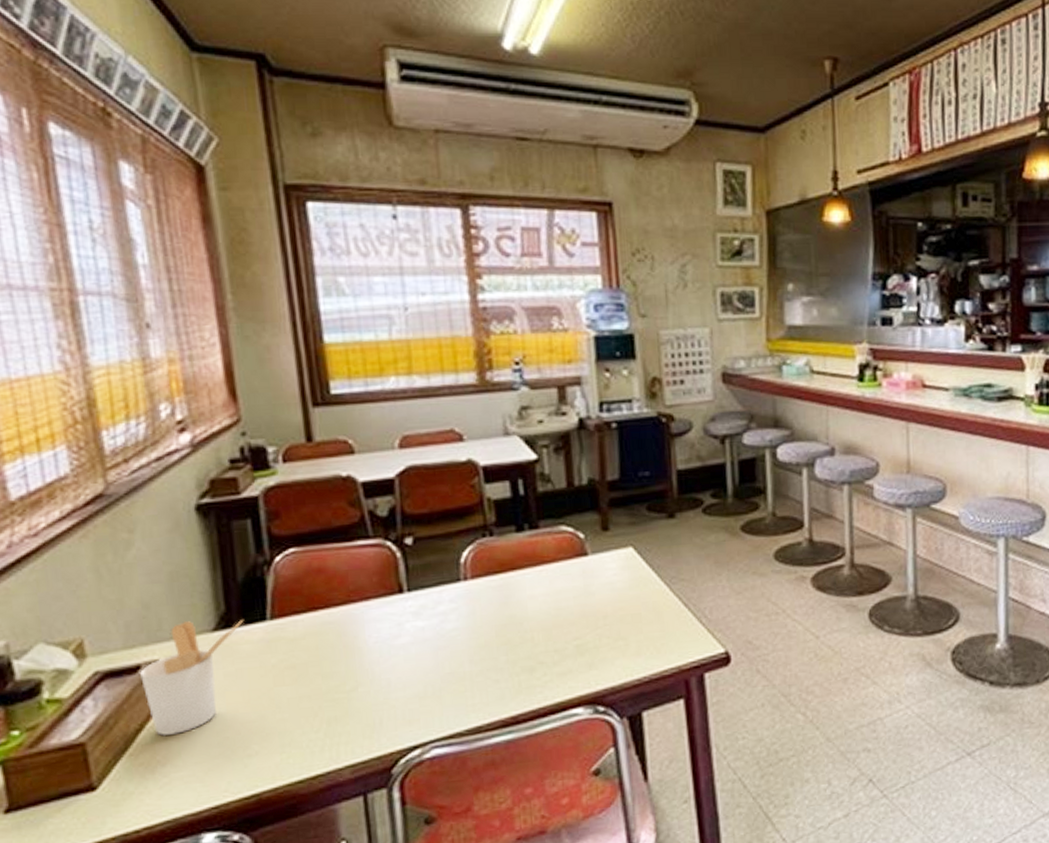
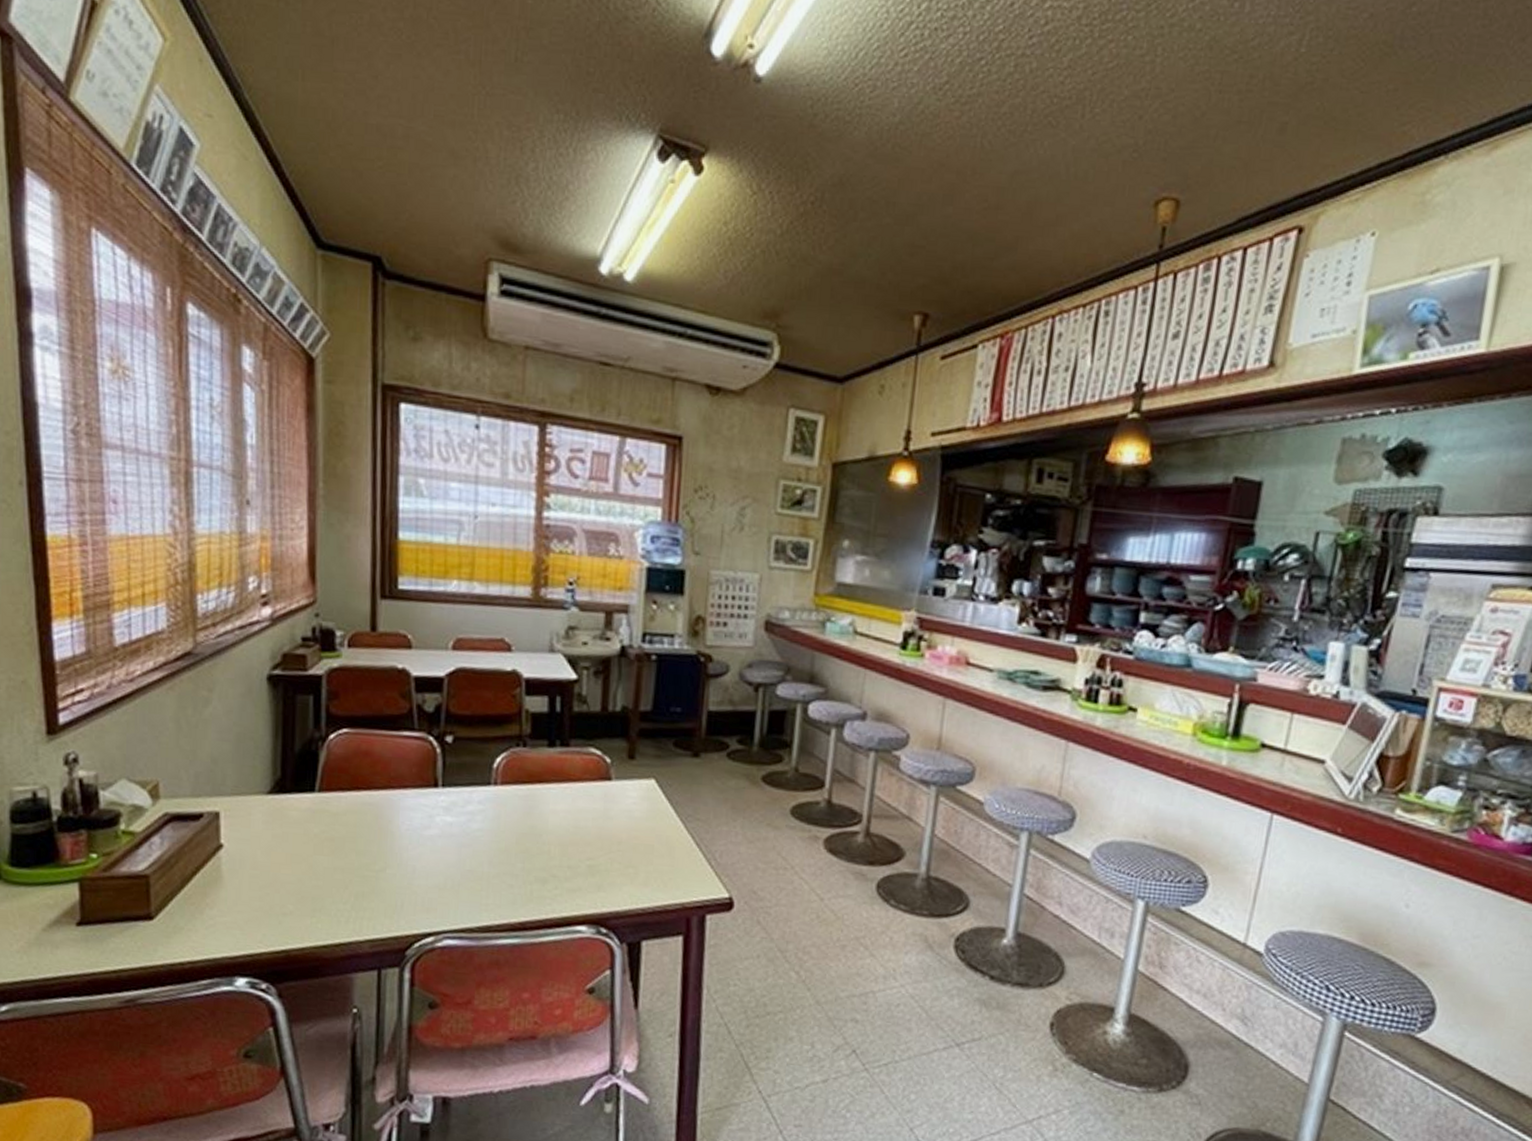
utensil holder: present [140,620,244,736] -> none [202,781,296,883]

